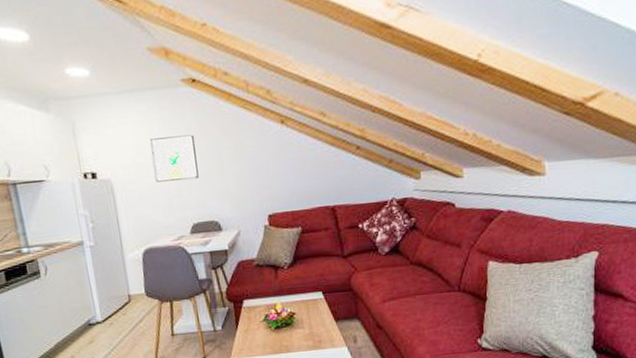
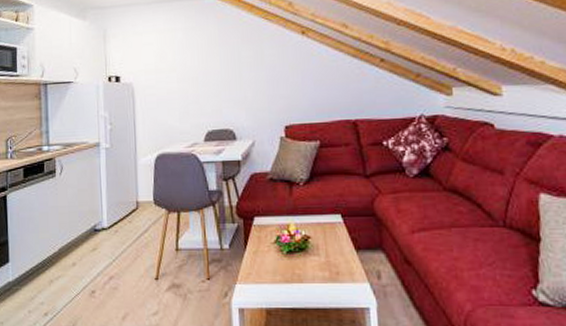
wall art: present [150,134,199,182] -> none [172,43,217,88]

